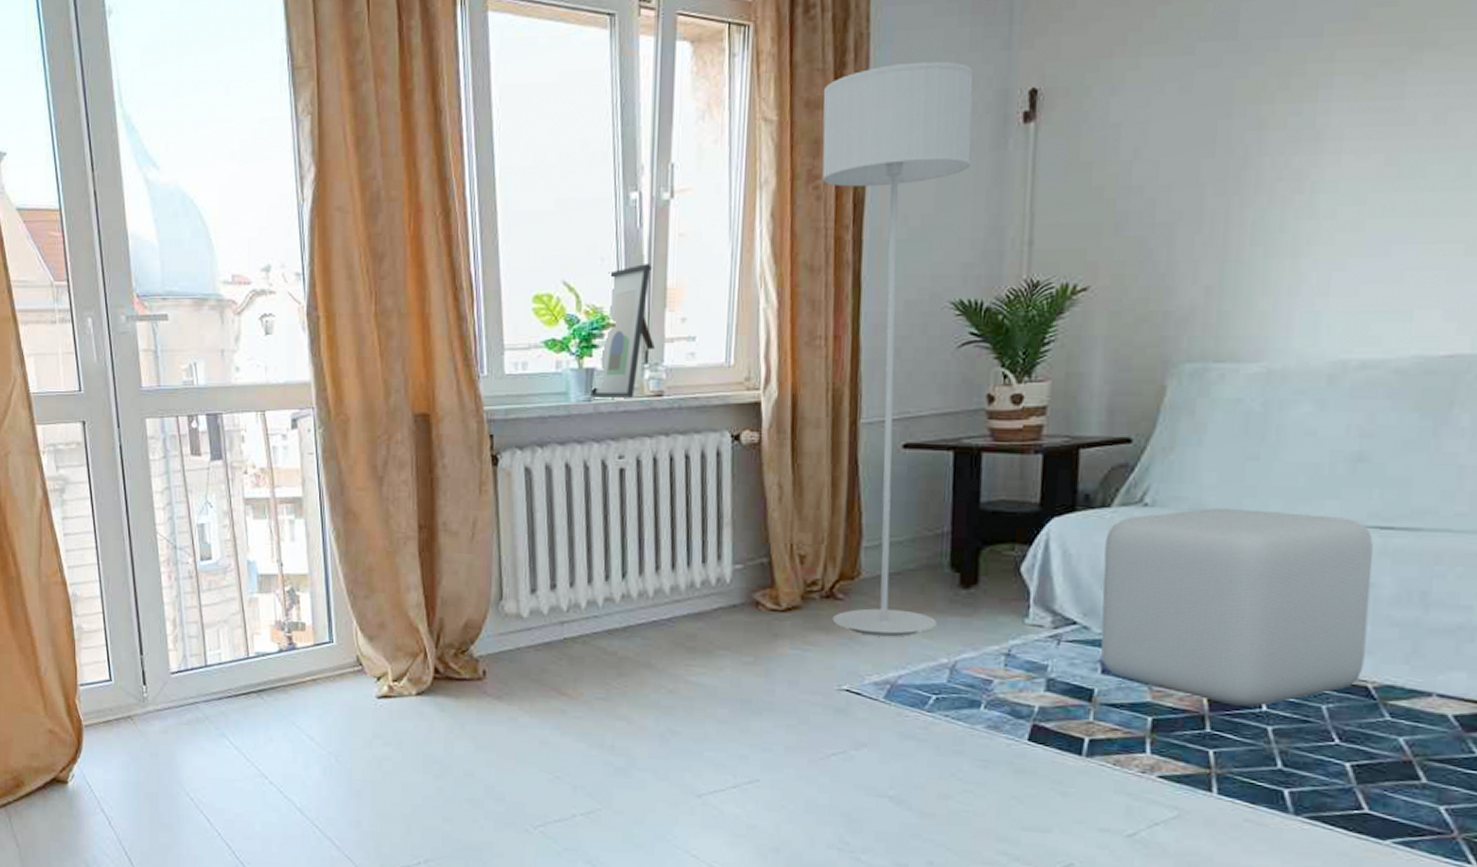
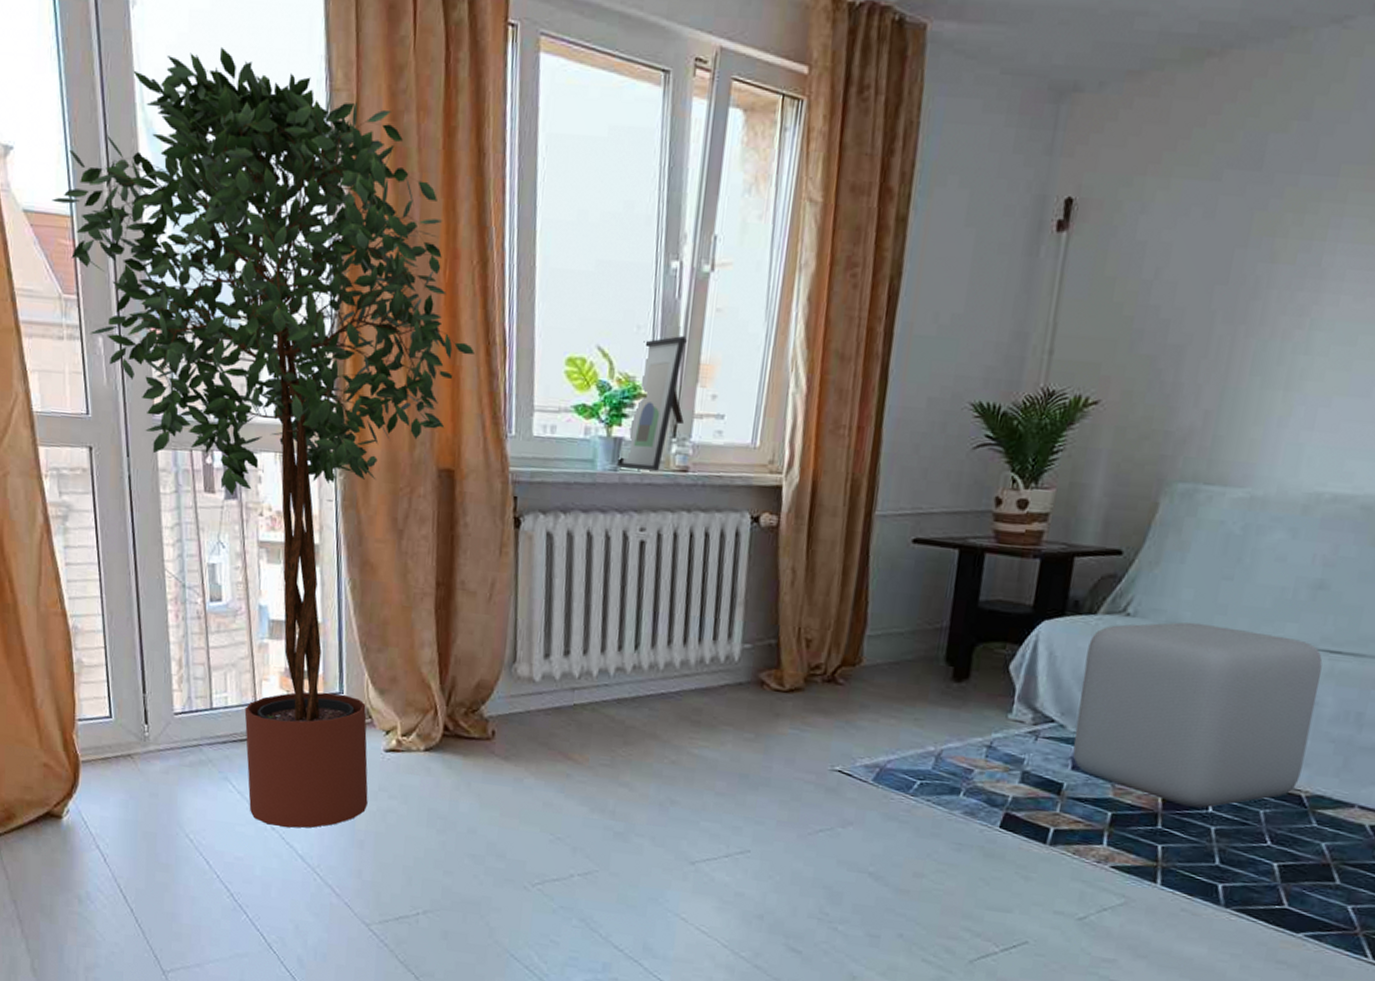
potted tree: none [42,41,442,781] -> present [52,46,474,828]
floor lamp: present [822,61,974,637] -> none [831,157,1016,724]

